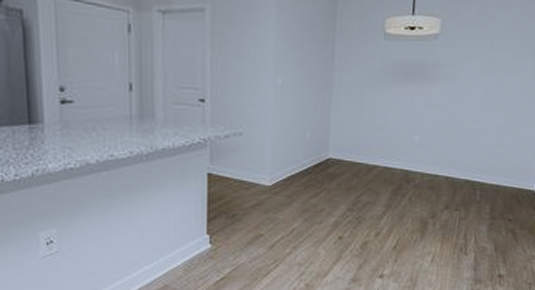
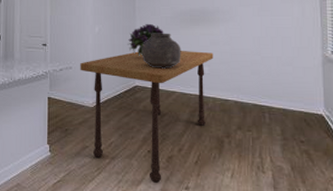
dining table: none [254,114,428,274] -> present [80,51,214,184]
bouquet: none [320,76,370,120] -> present [127,23,164,56]
ceramic pot: none [339,89,390,137] -> present [141,33,181,69]

